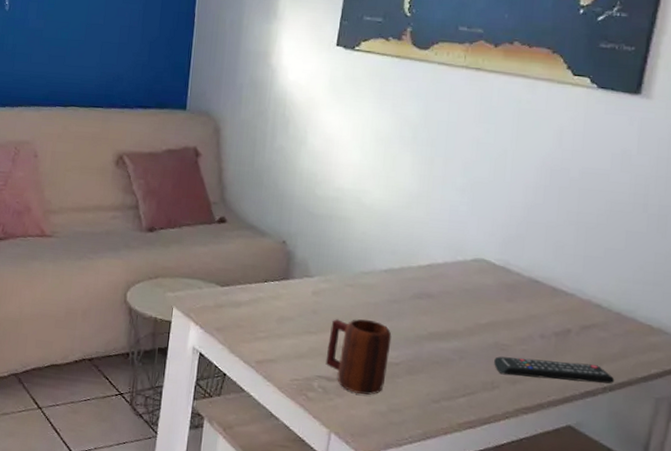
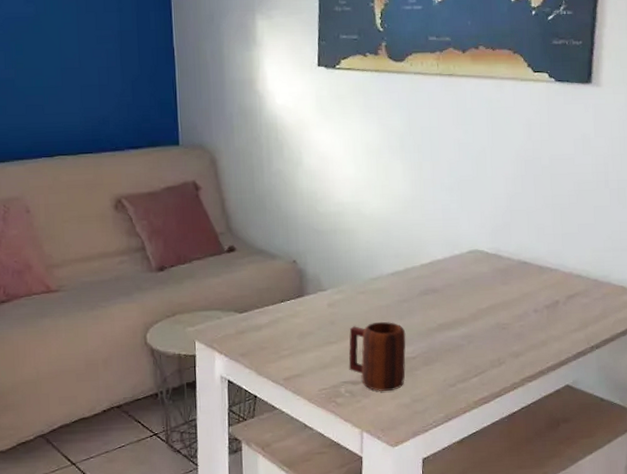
remote control: present [494,356,615,384] -> none [498,328,600,351]

